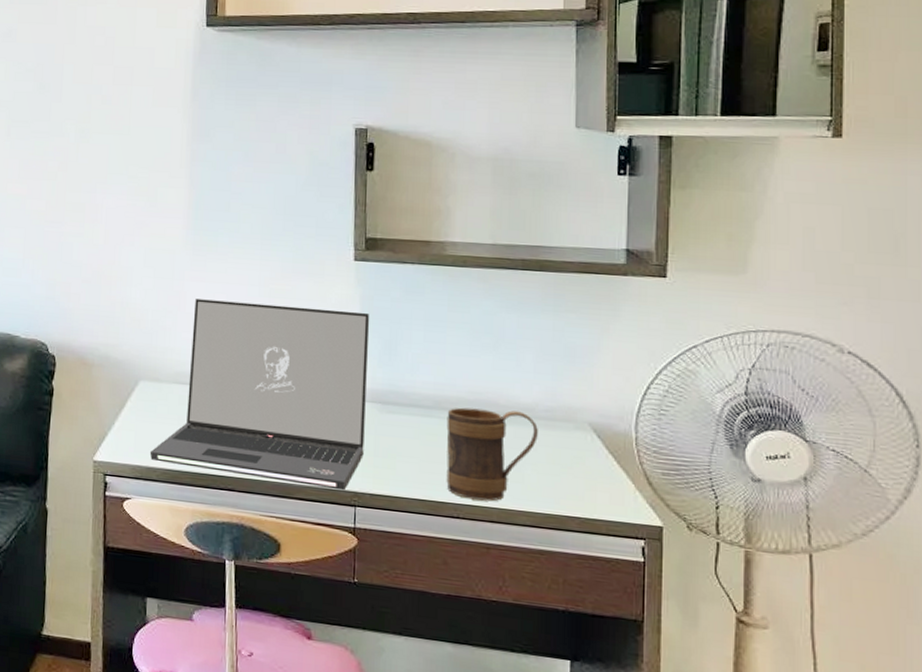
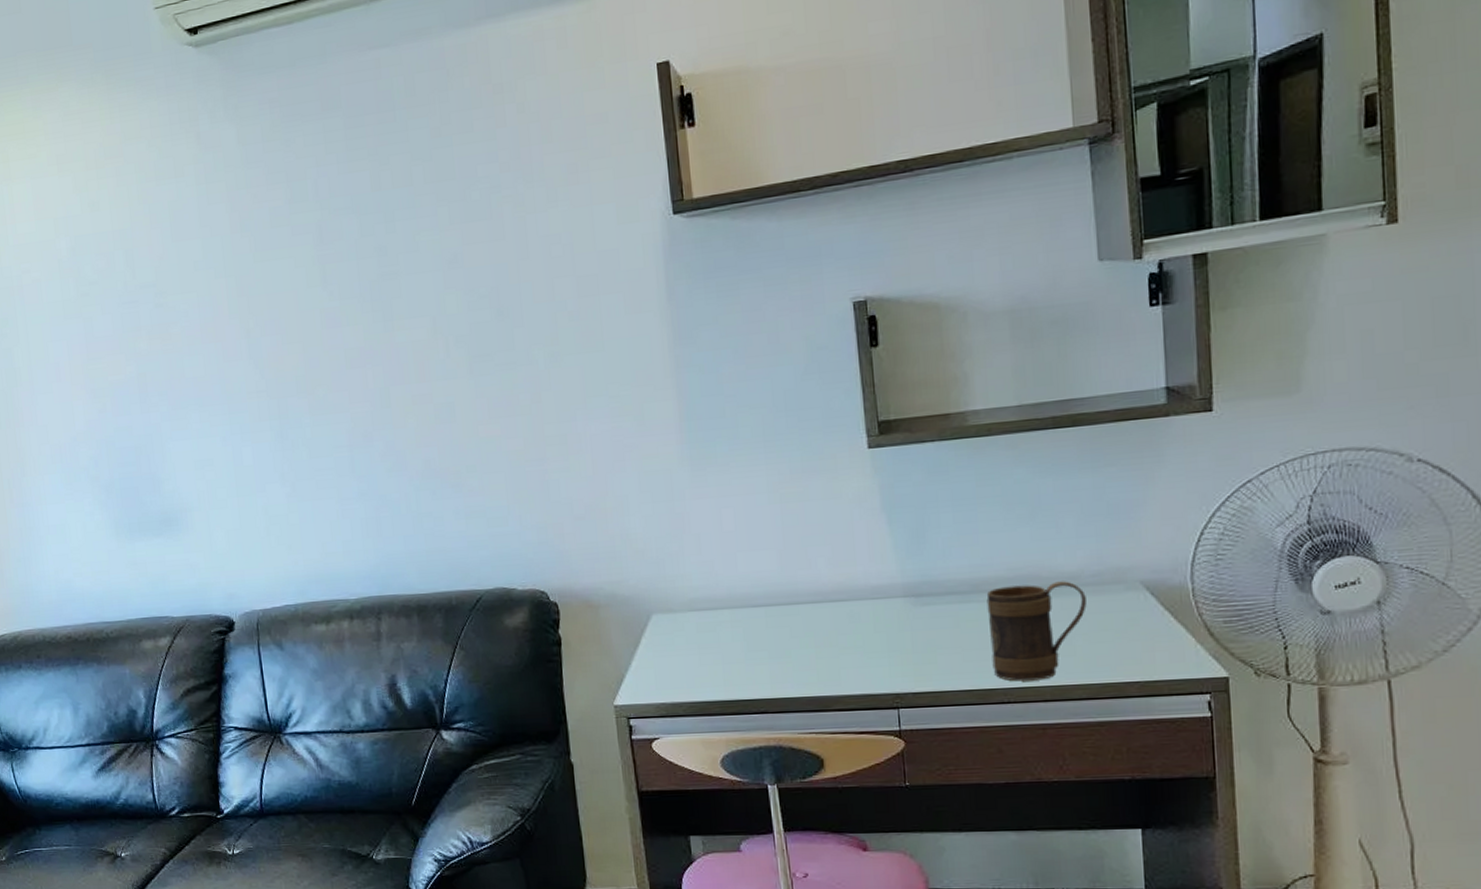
laptop: present [149,299,370,491] -> none [672,503,902,696]

